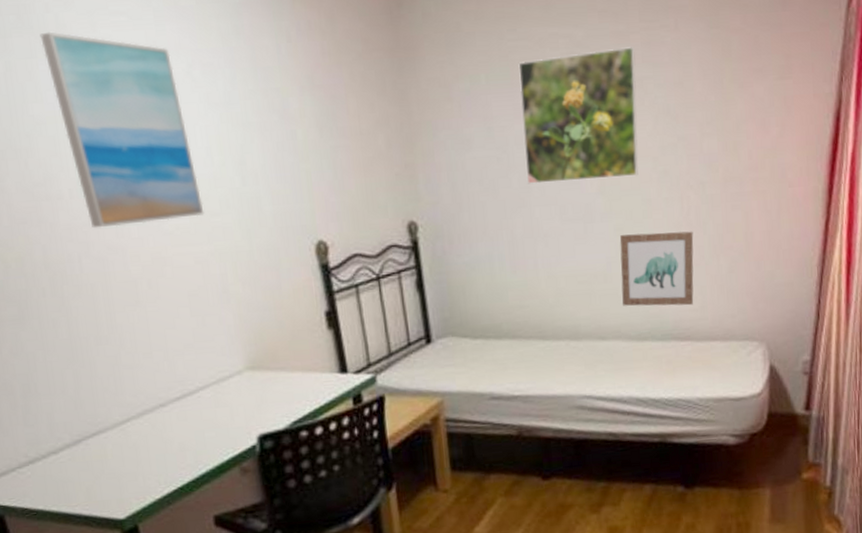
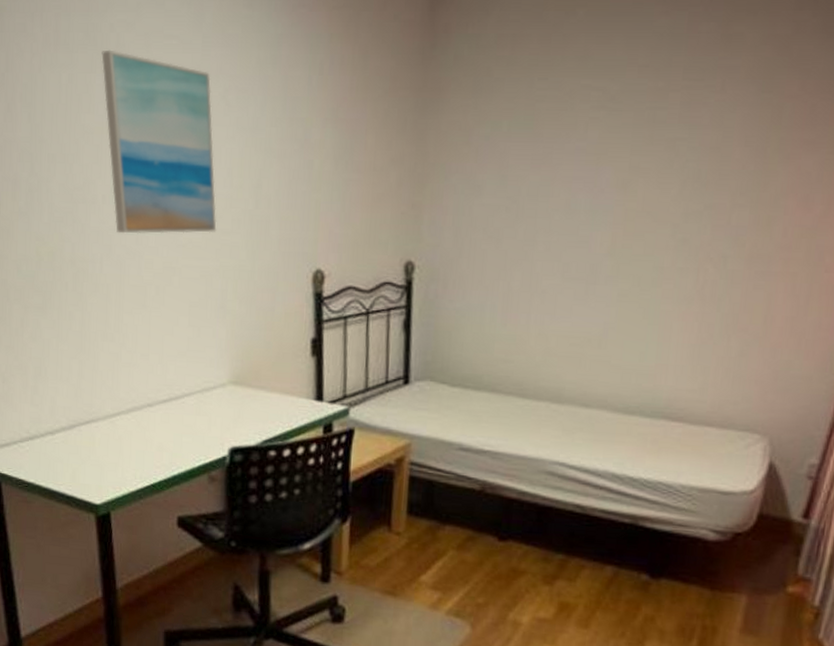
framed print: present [518,47,638,184] -> none [533,105,672,242]
wall art: present [619,231,694,307] -> none [614,301,705,385]

